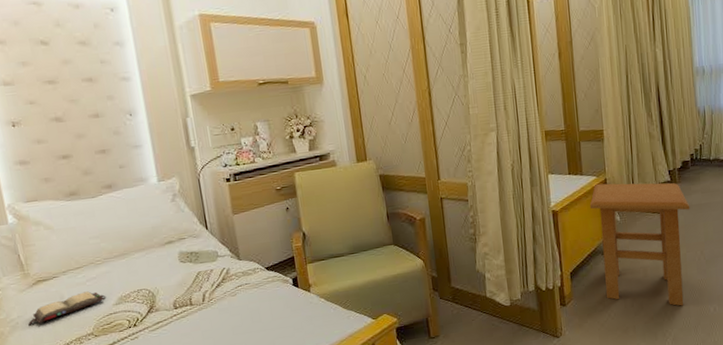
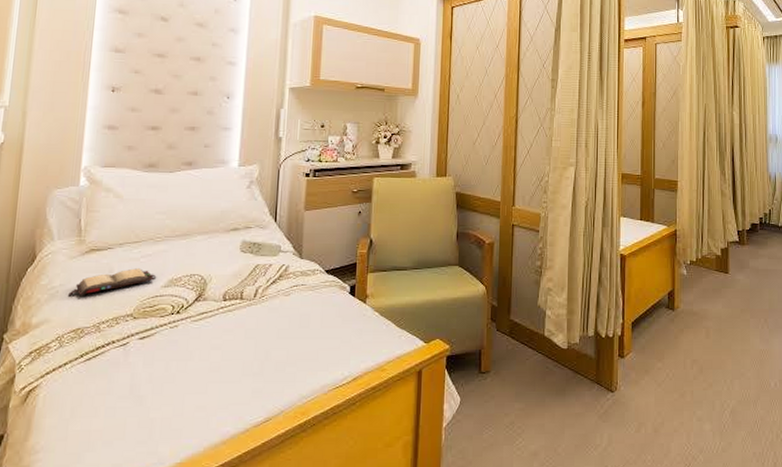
side table: present [589,182,690,306] -> none [658,233,756,376]

